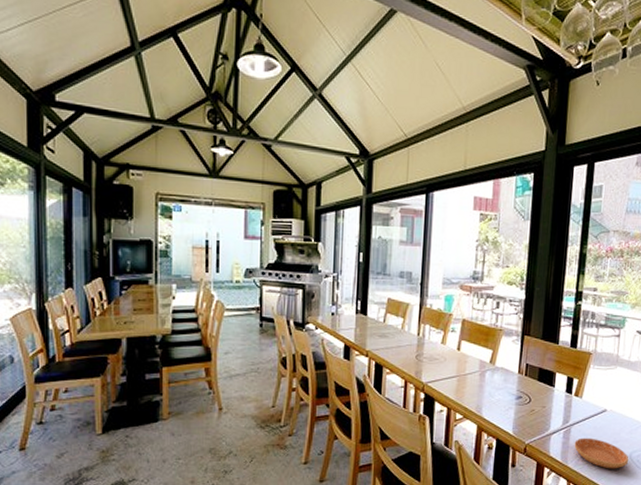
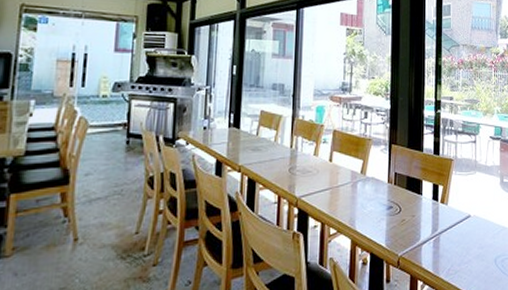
saucer: present [574,438,629,469] -> none [444,245,495,277]

